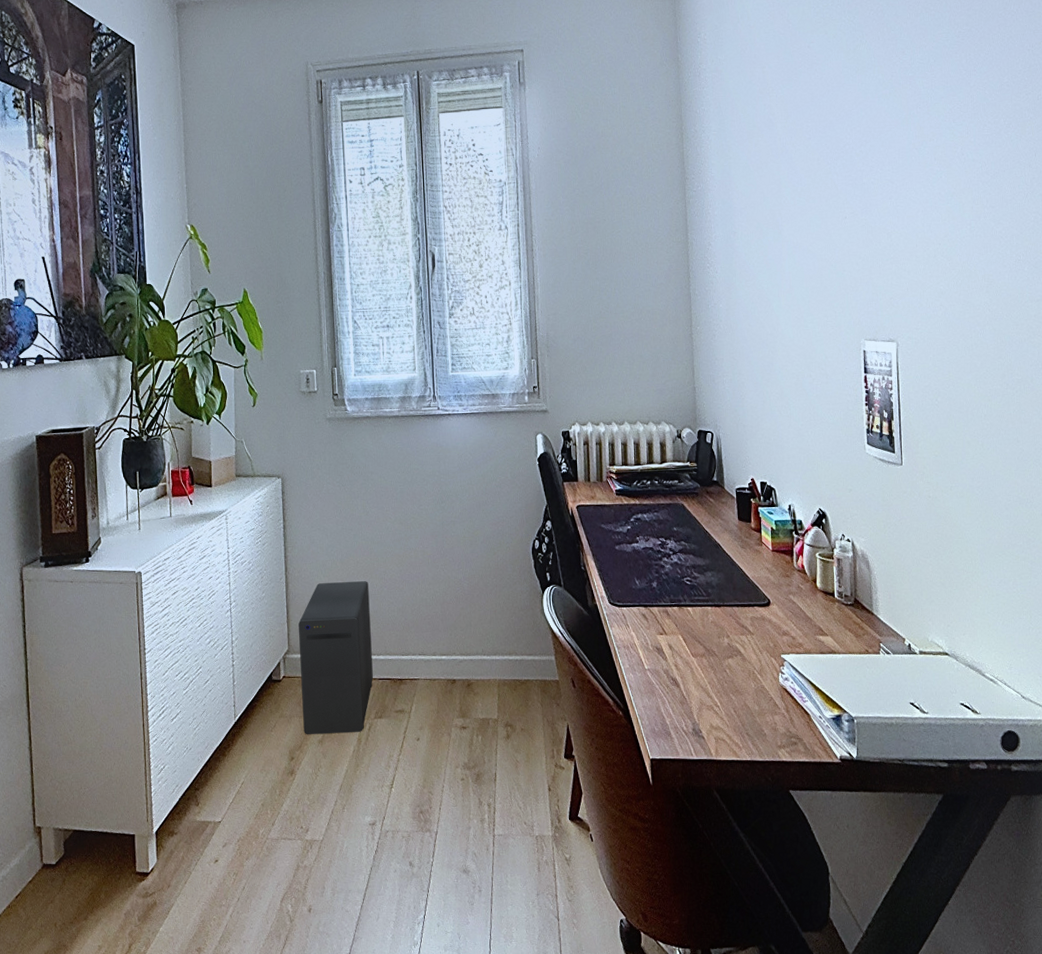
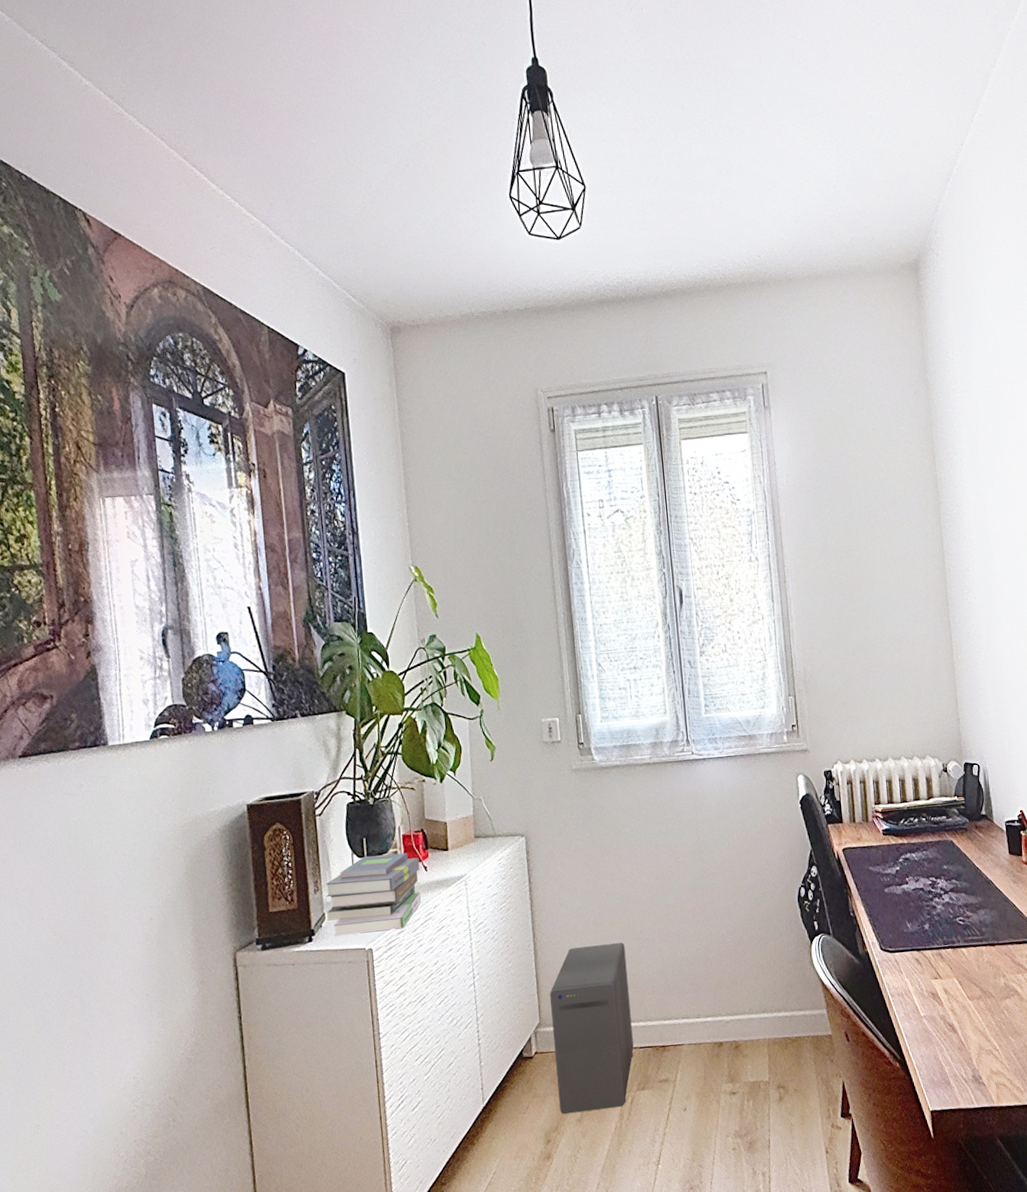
books: none [102,487,187,559] -> present [325,853,422,936]

